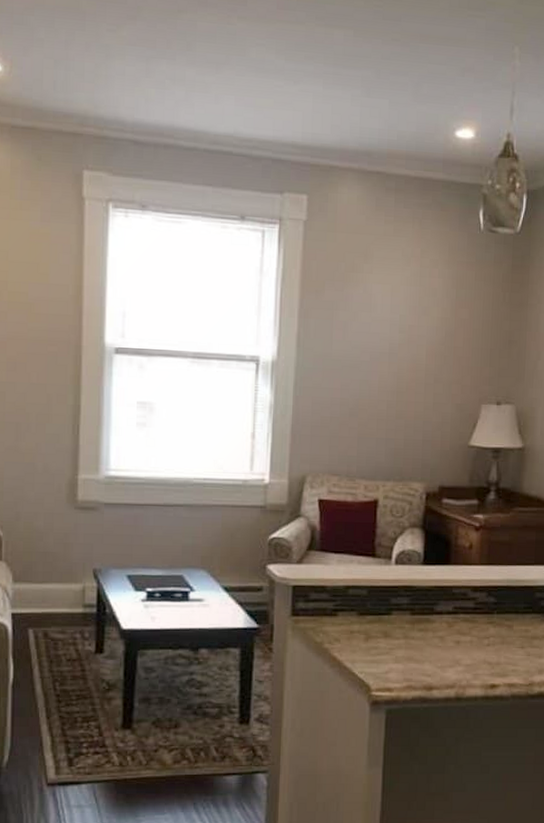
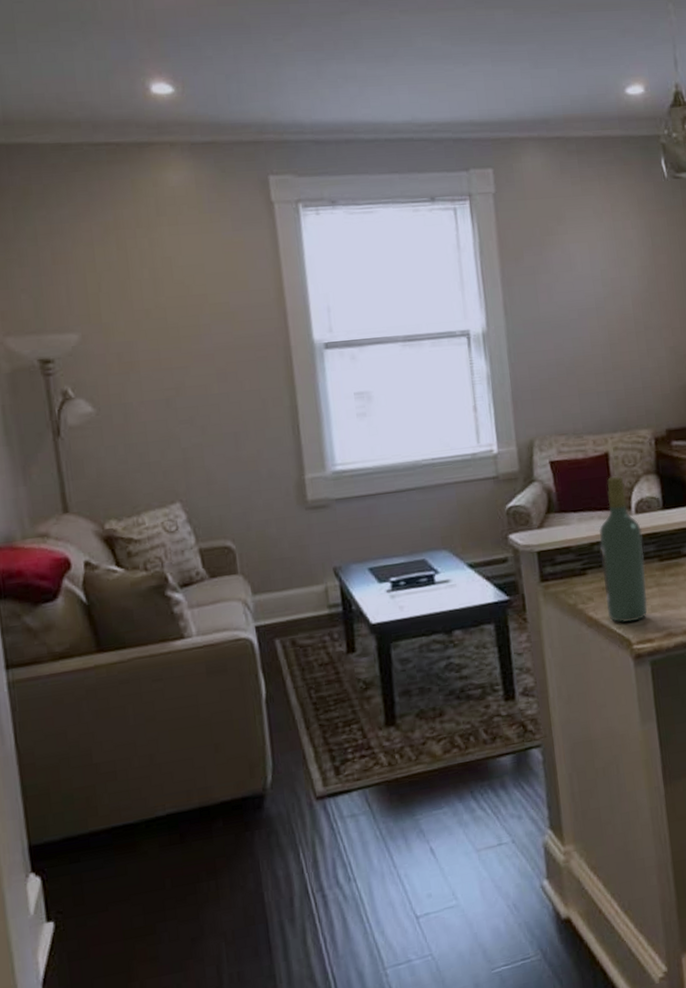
wine bottle: none [351,524,398,669] -> present [598,476,648,623]

